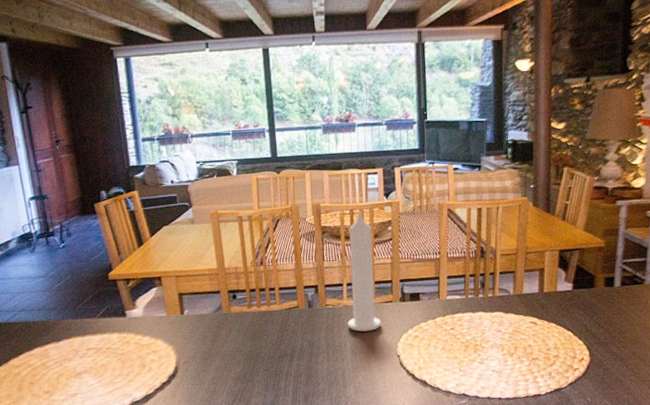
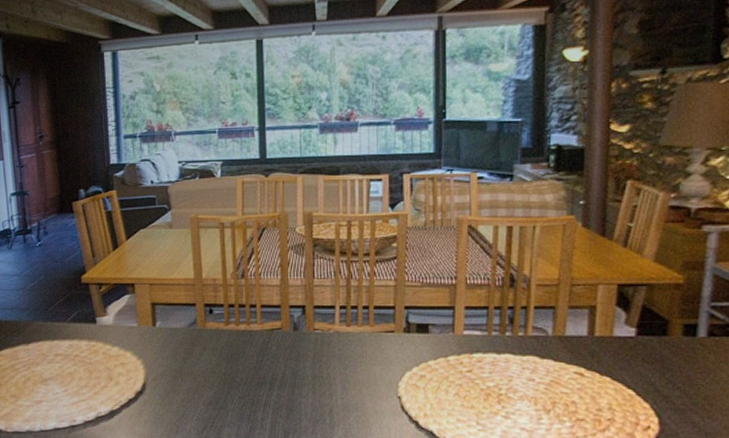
candle: present [348,212,382,332] -> none [339,224,380,364]

